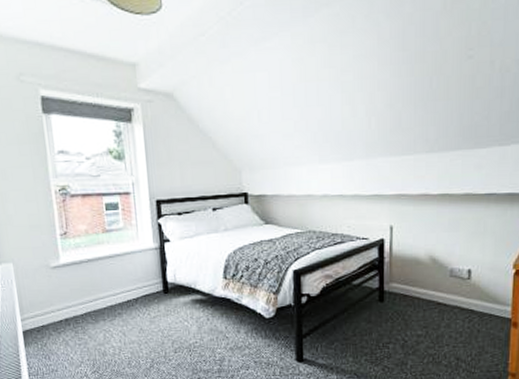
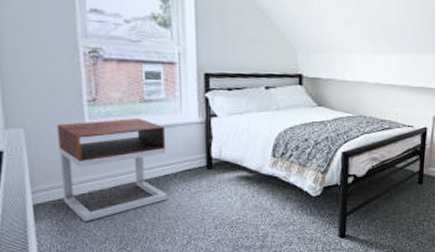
nightstand: none [37,247,131,347] -> present [57,117,168,222]

